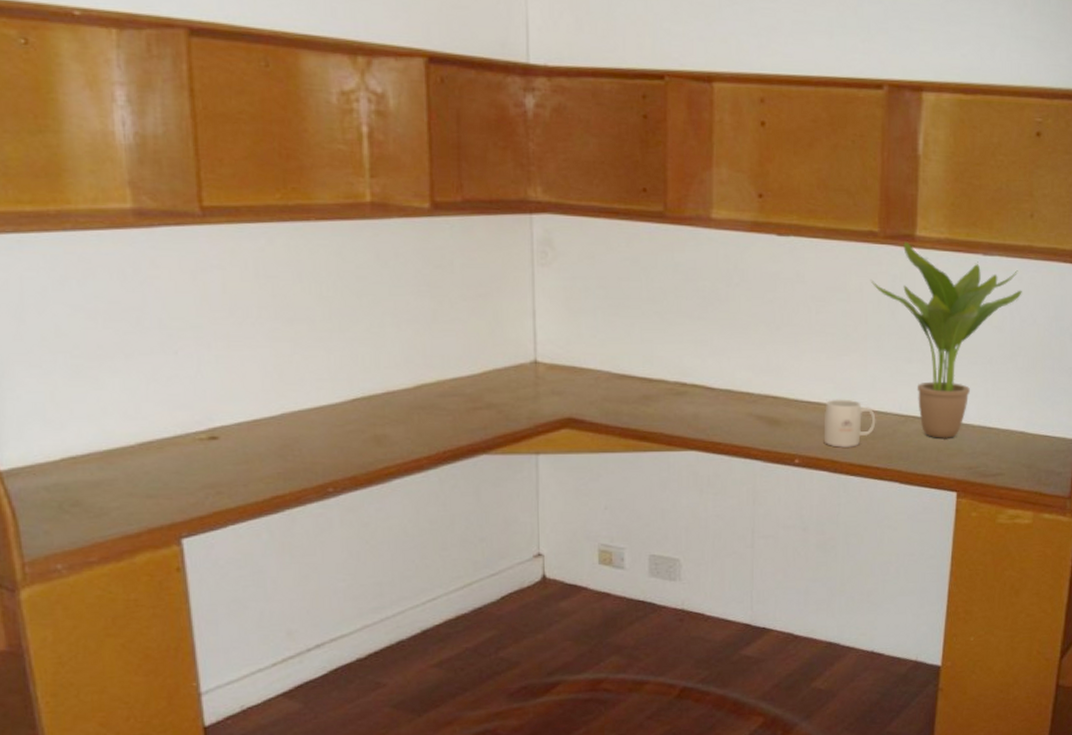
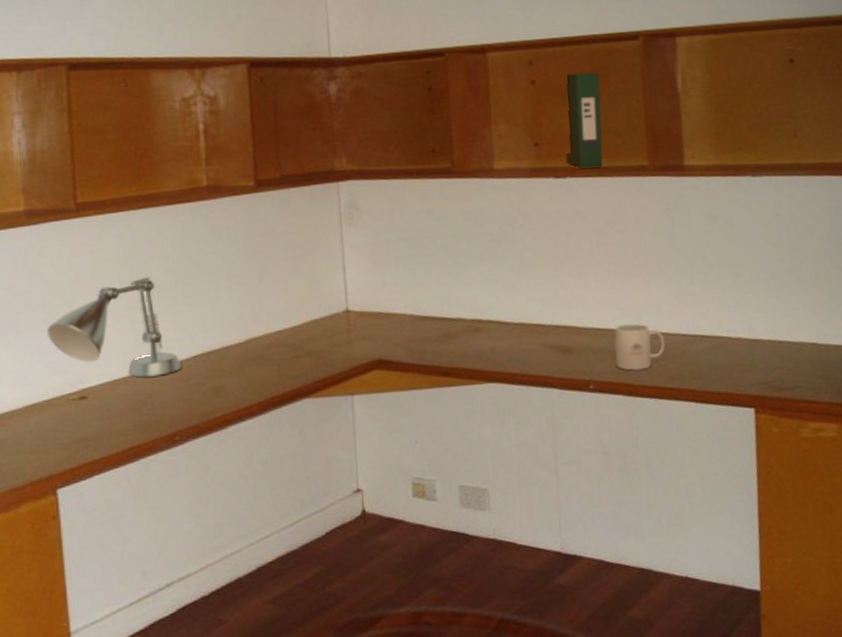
desk lamp: none [166,304,337,419] -> present [48,277,182,378]
binder: none [791,120,836,228] -> present [565,72,603,169]
potted plant: present [870,241,1022,440] -> none [645,171,796,356]

